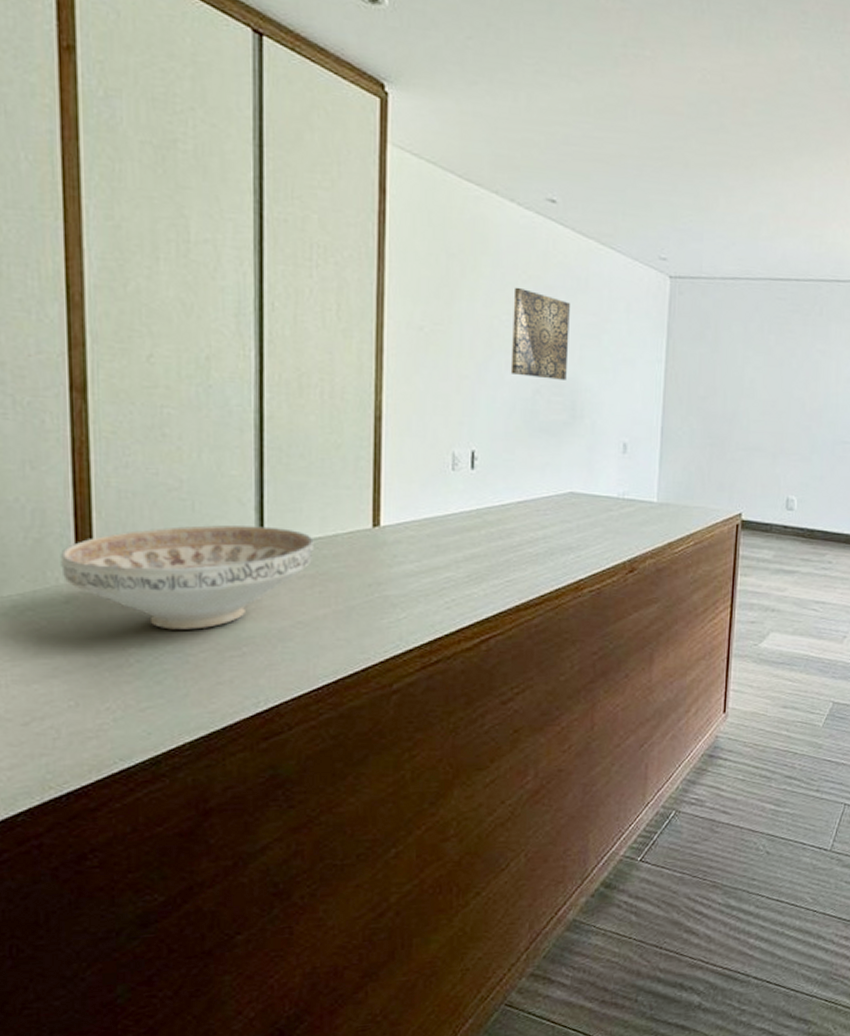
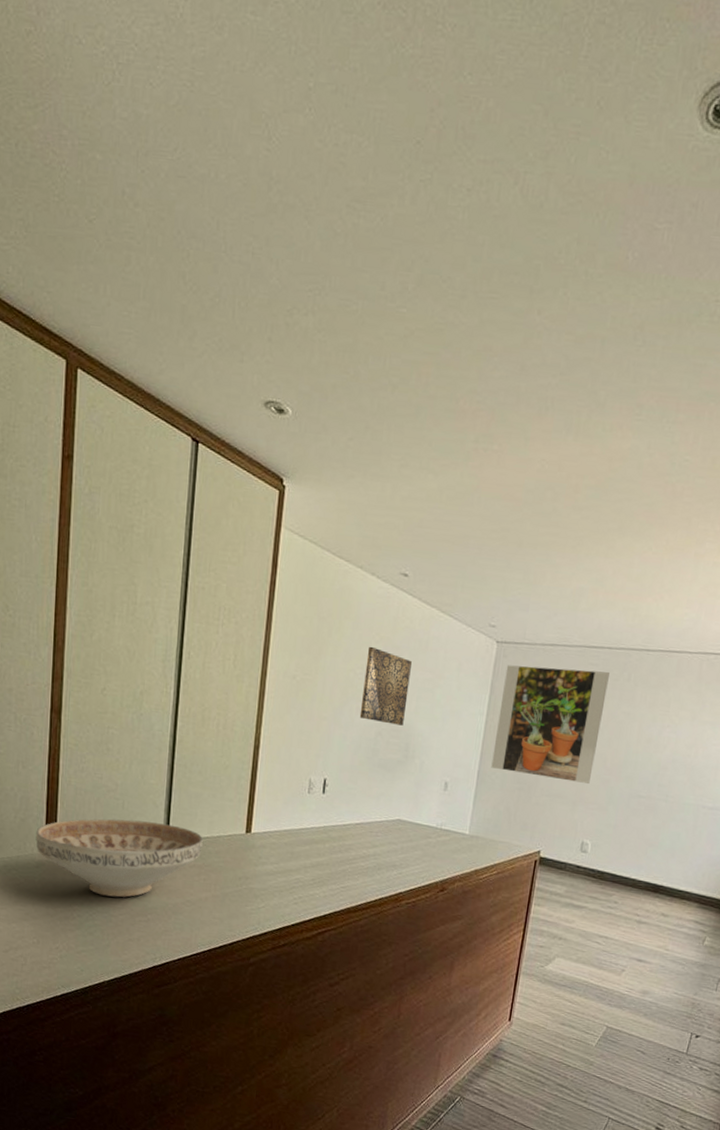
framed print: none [676,303,799,432] -> present [491,665,609,784]

